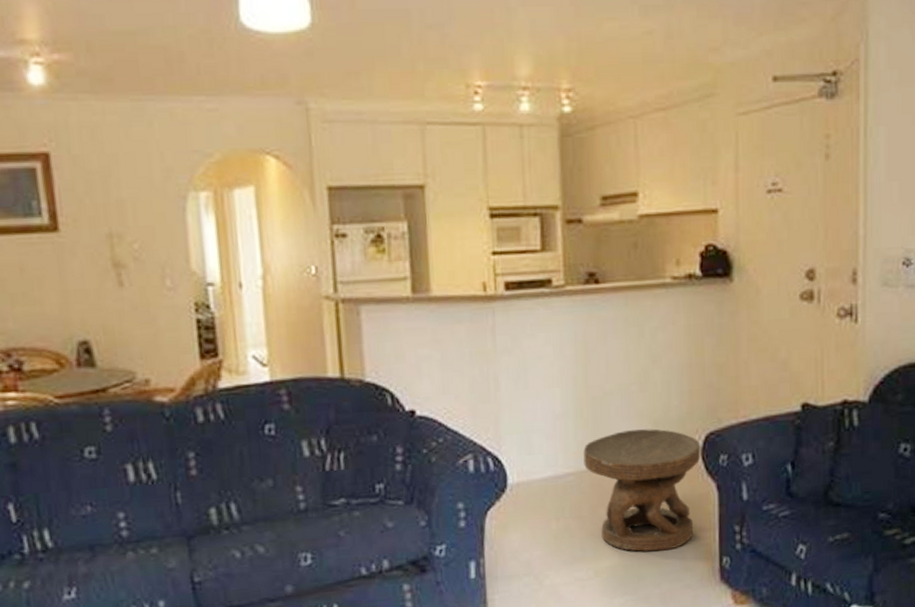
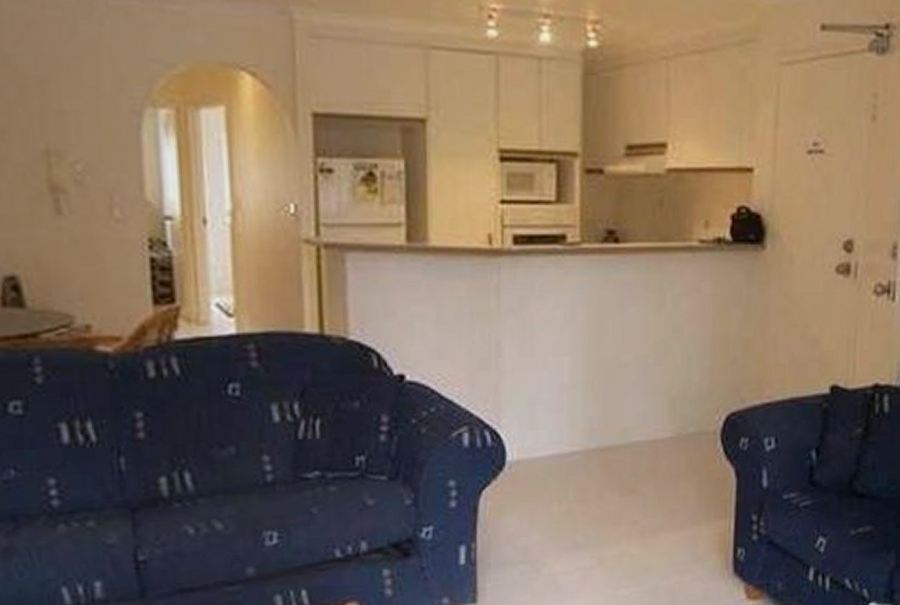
carved stool: present [583,428,701,552] -> none [592,406,721,540]

